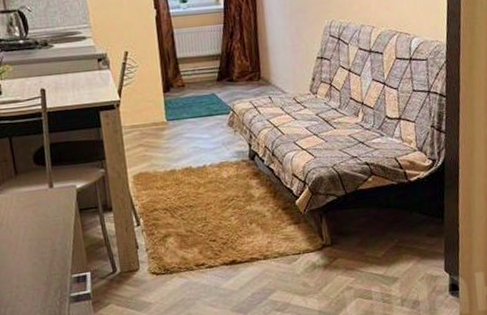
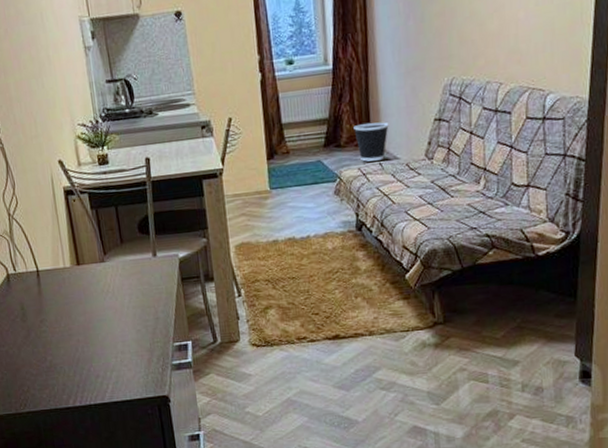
wastebasket: none [244,59,277,96] -> present [353,122,389,162]

